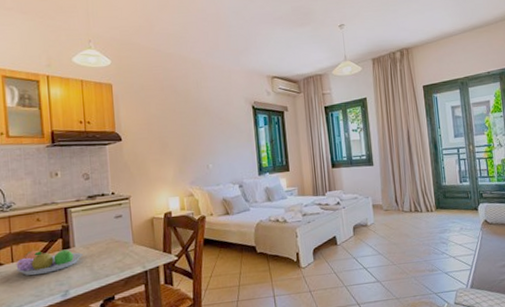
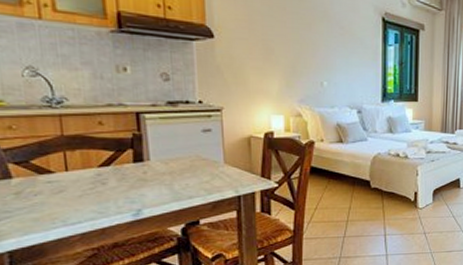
fruit bowl: present [16,249,83,276] -> none [71,159,160,189]

